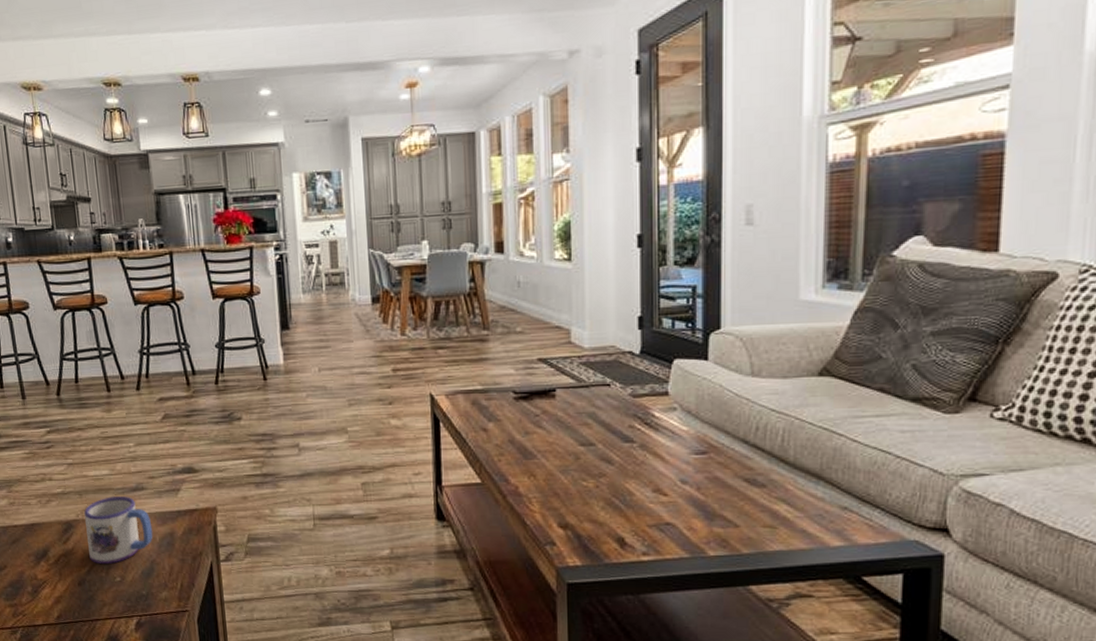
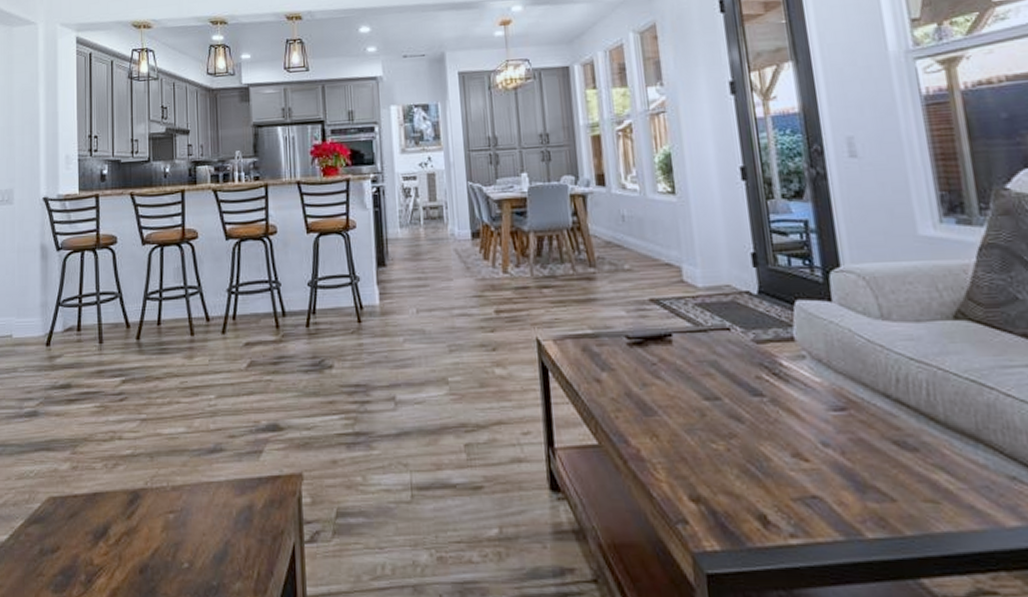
mug: present [84,497,153,565] -> none [154,460,230,546]

